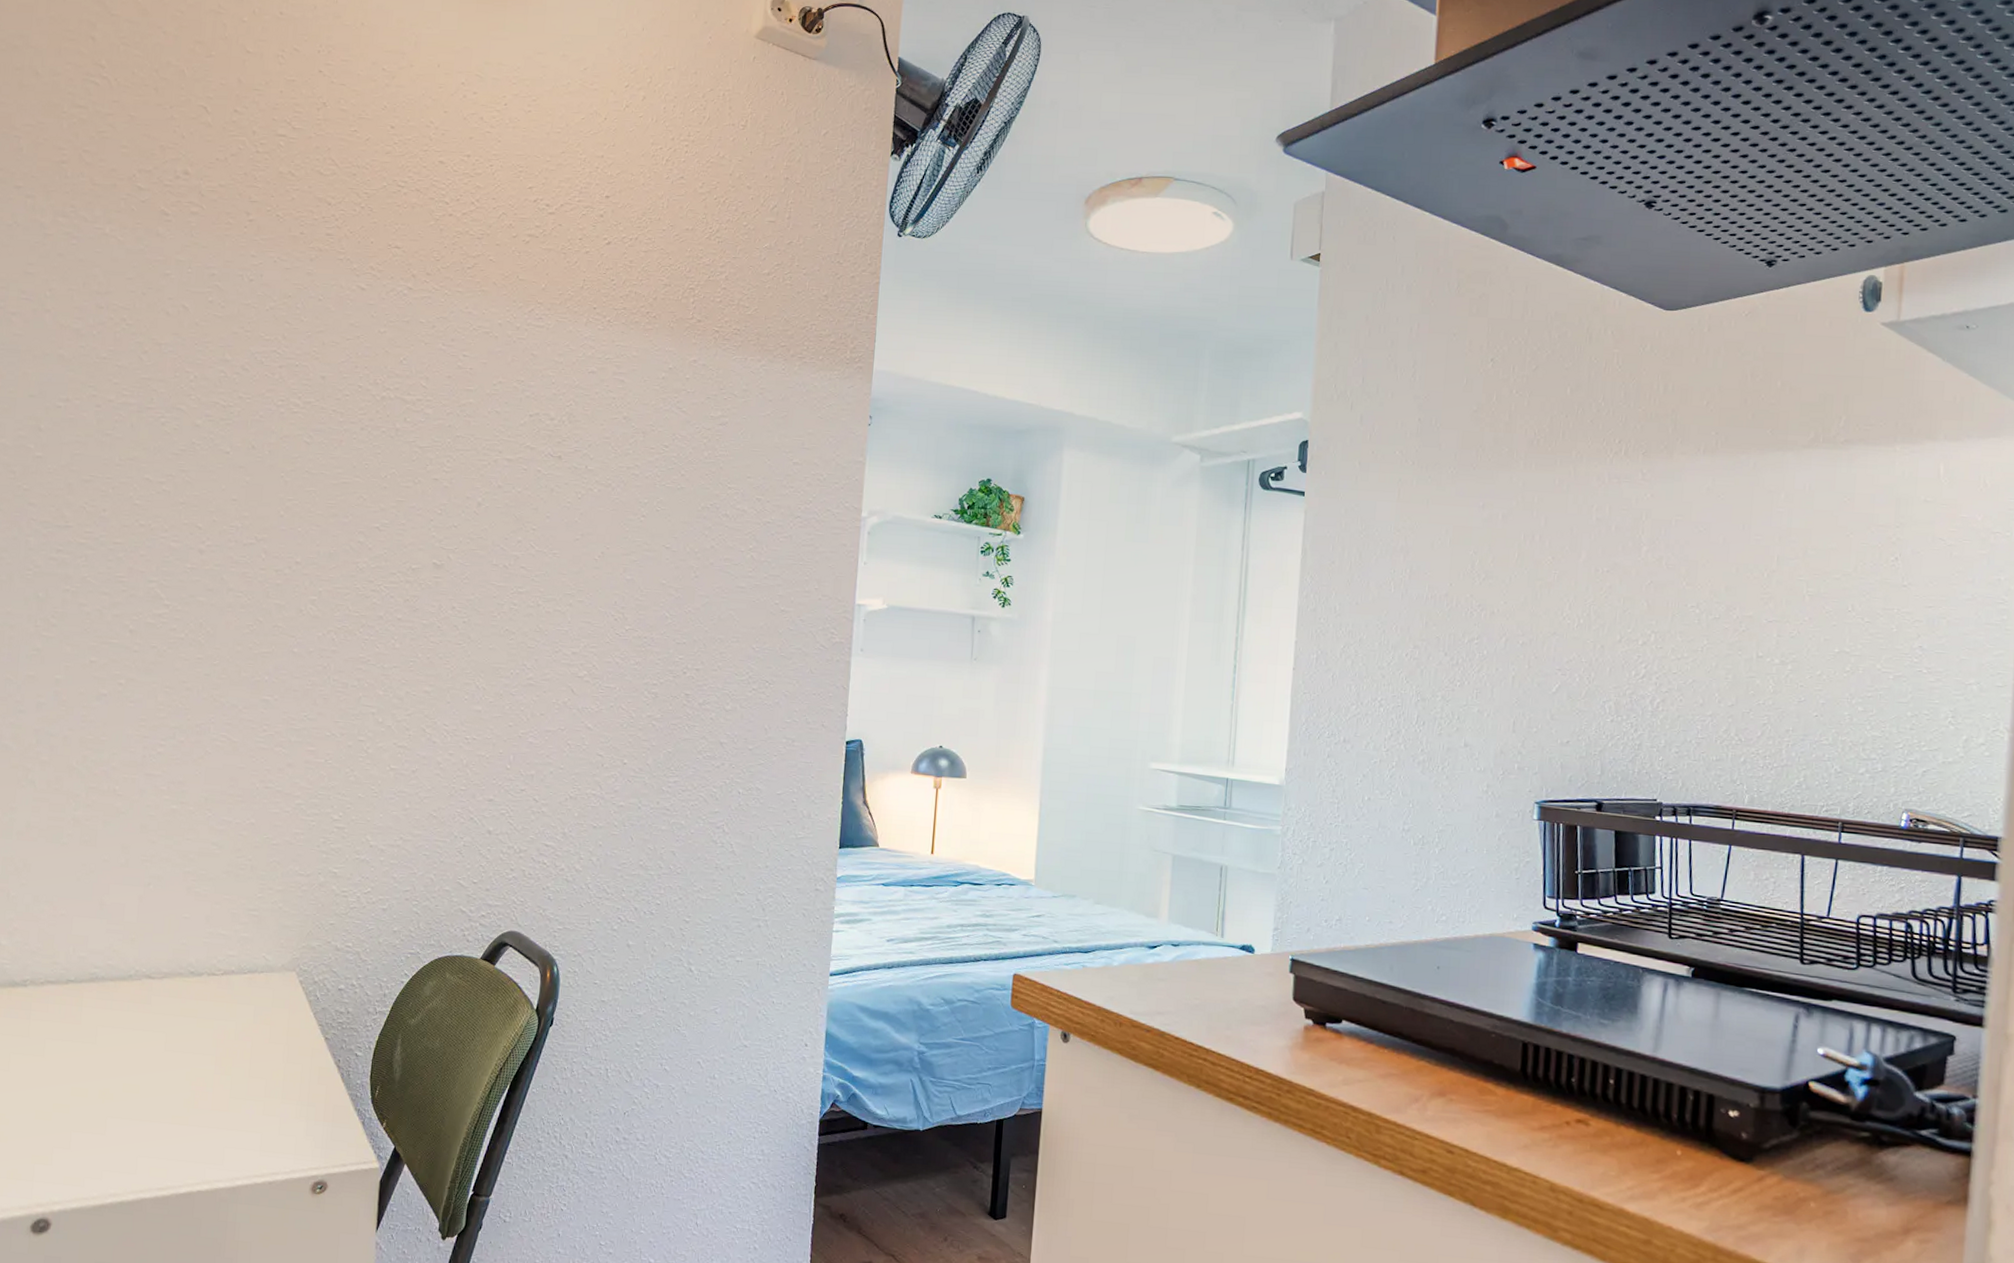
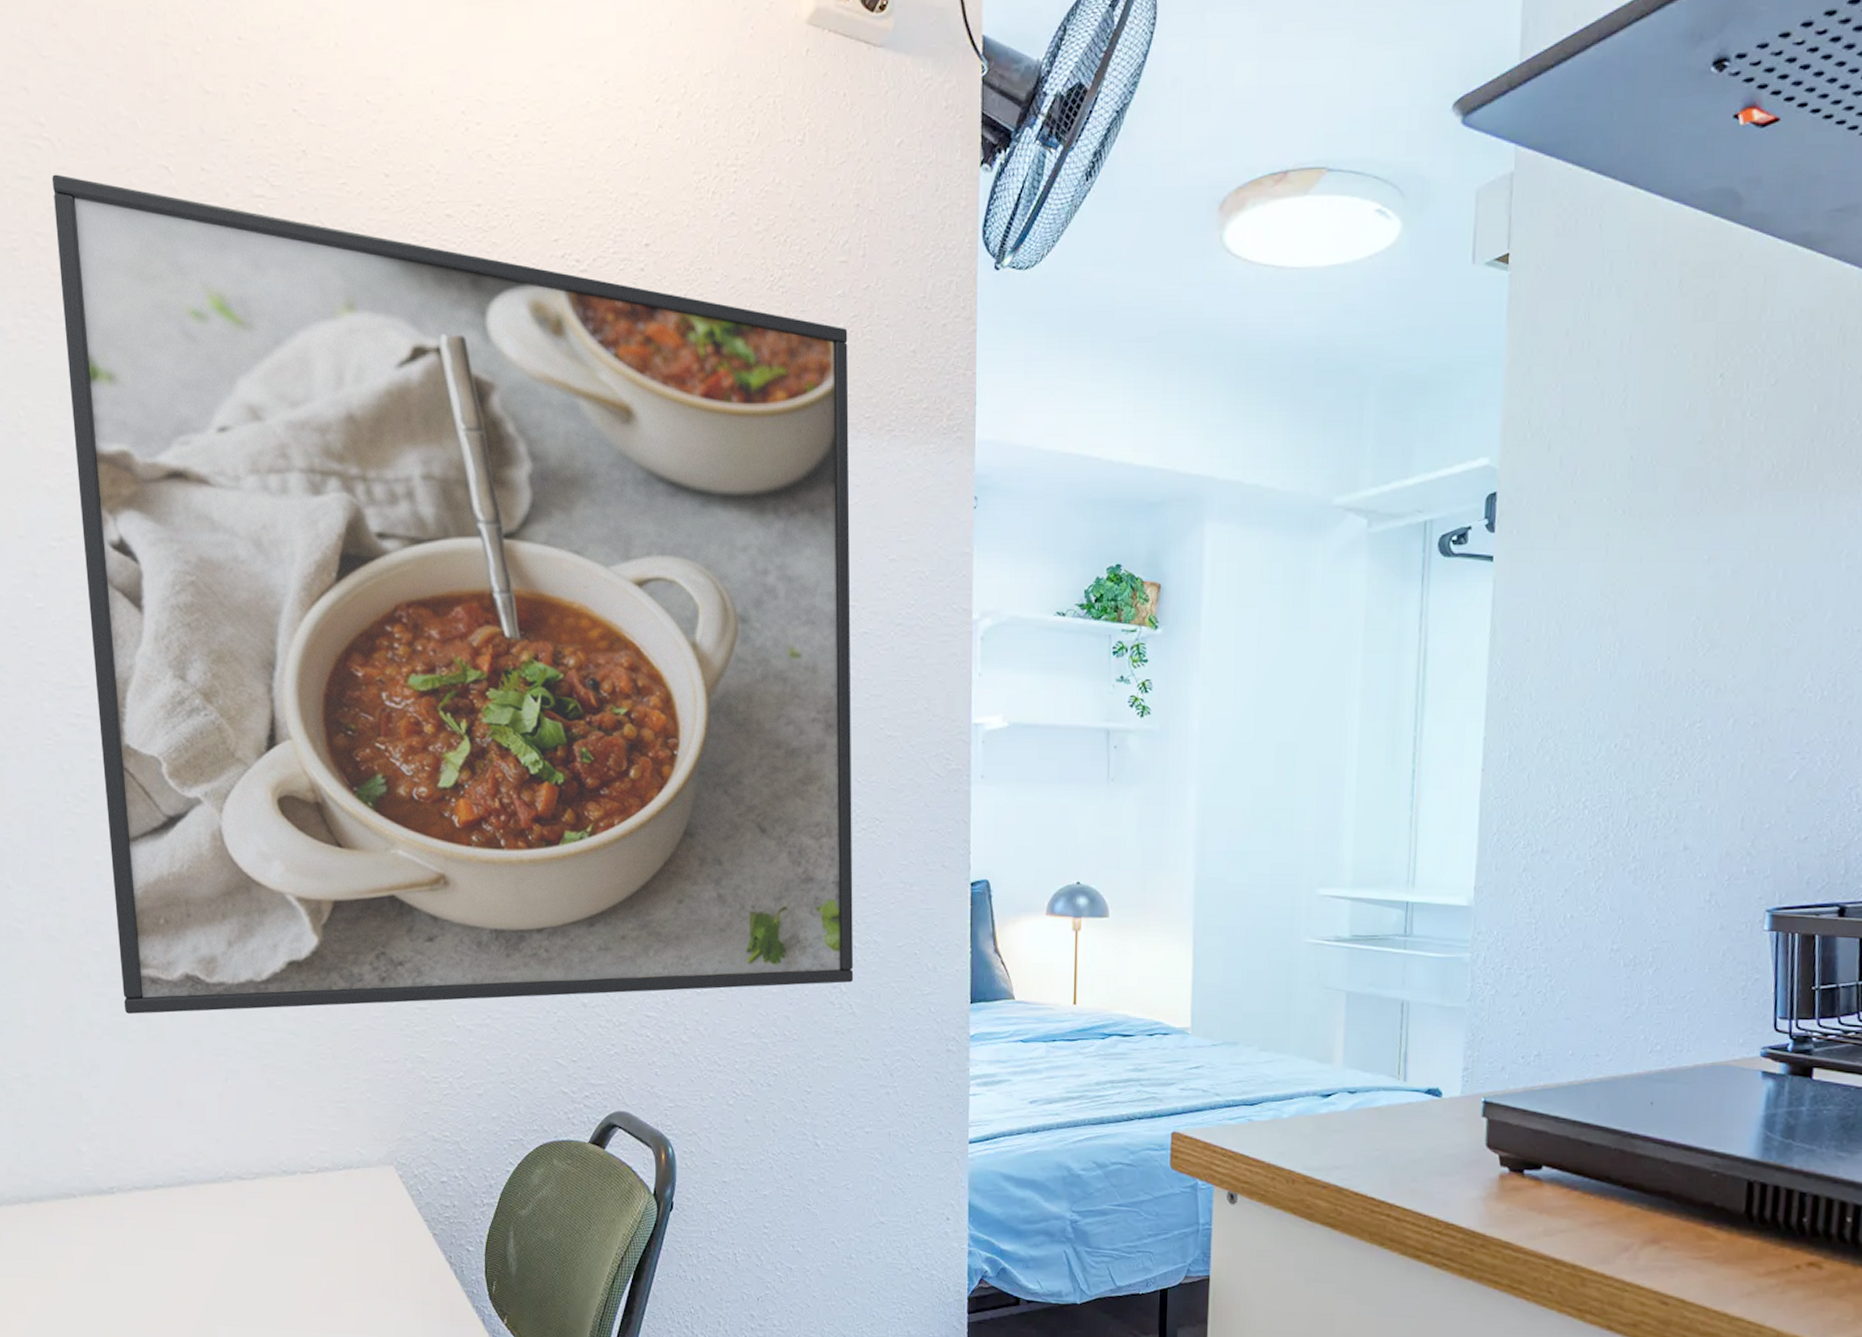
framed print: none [62,106,771,825] -> present [51,174,854,1015]

